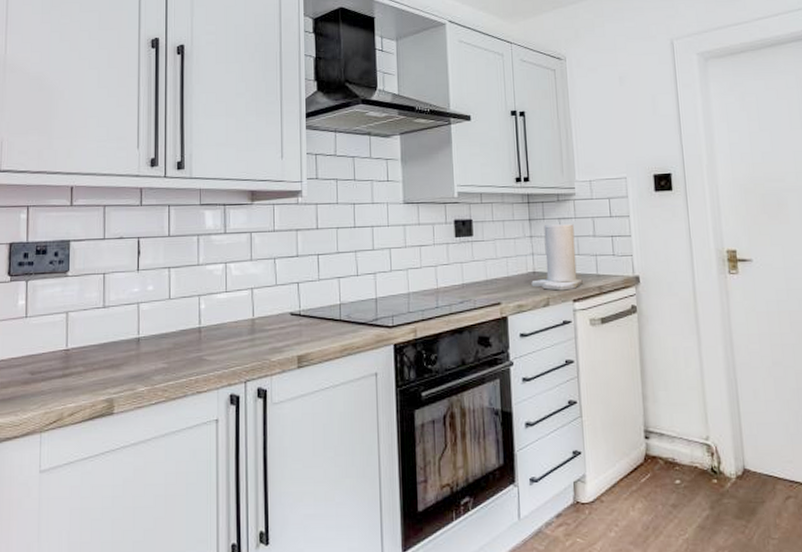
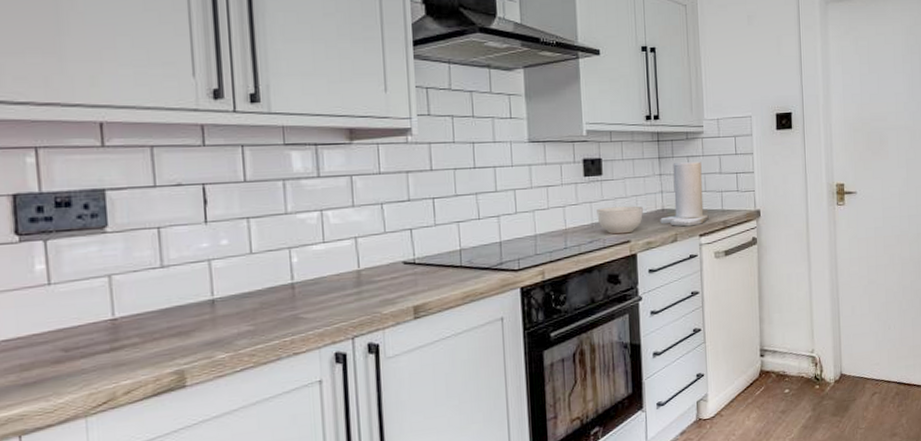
bowl: none [467,267,515,296] -> present [597,205,644,235]

